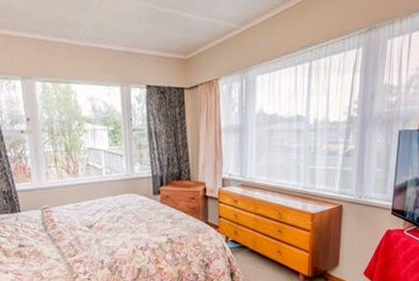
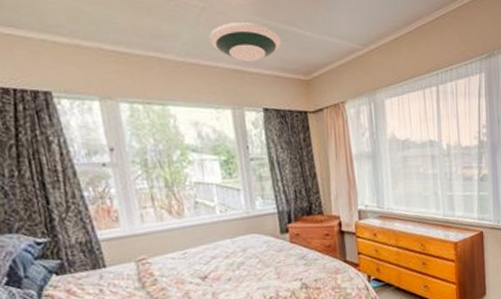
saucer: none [106,8,166,44] -> present [209,22,282,62]

